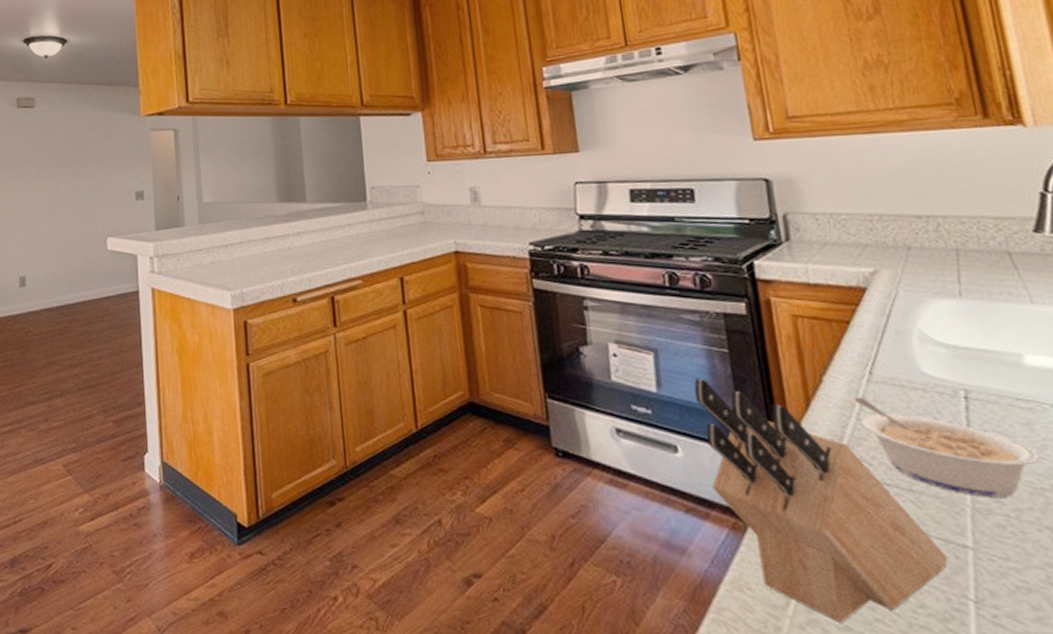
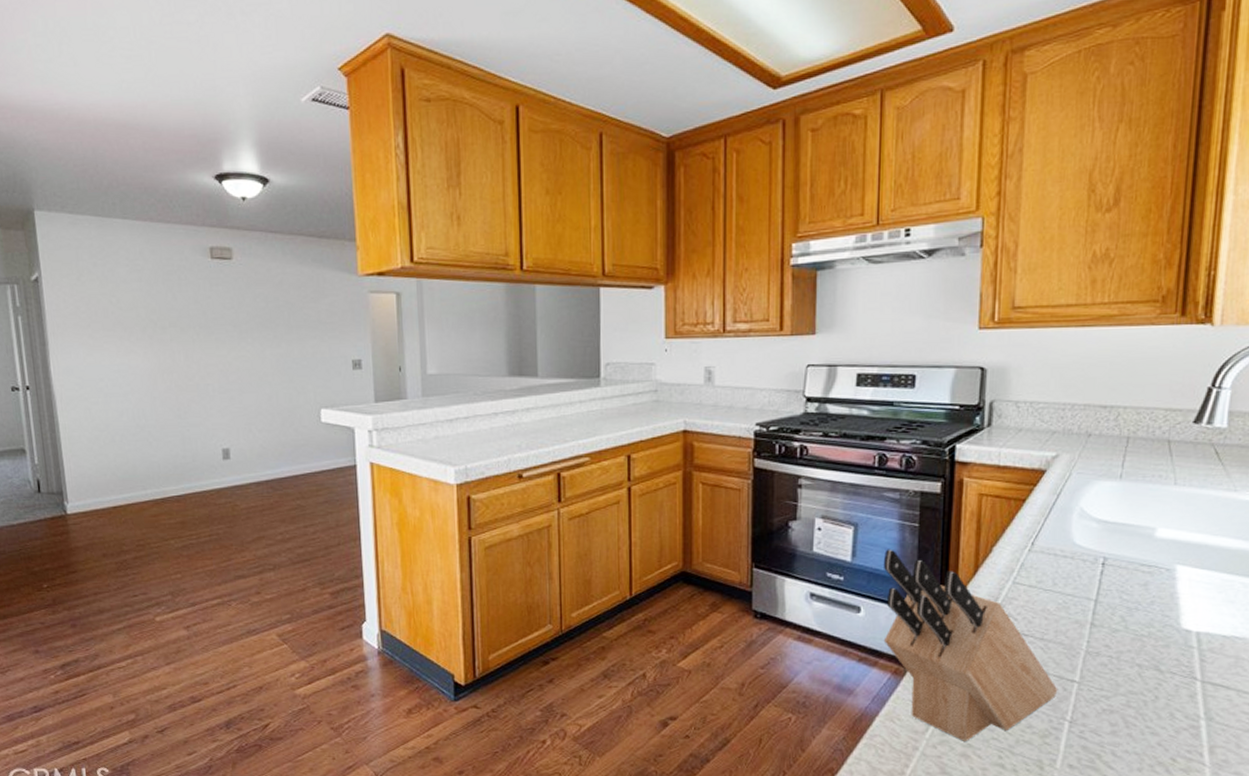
legume: present [854,397,1041,497] -> none [1014,564,1147,643]

